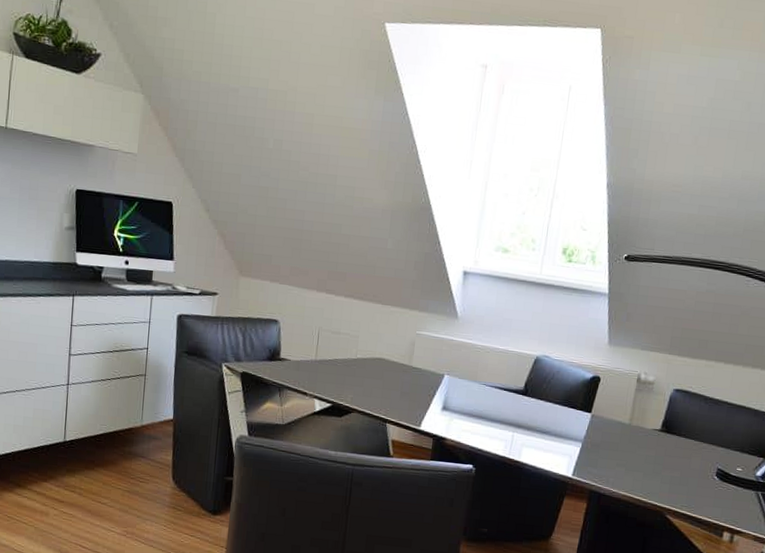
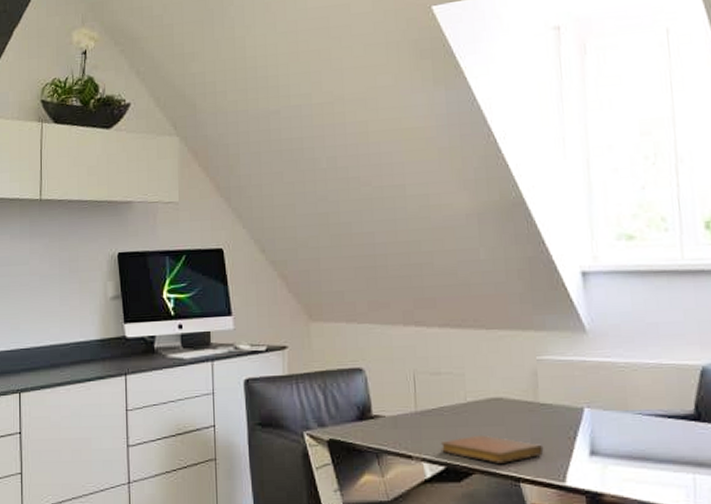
notebook: none [330,384,409,408] -> present [440,434,544,463]

